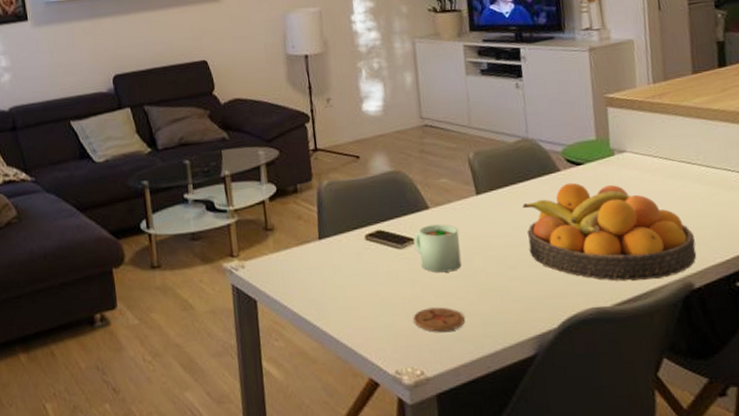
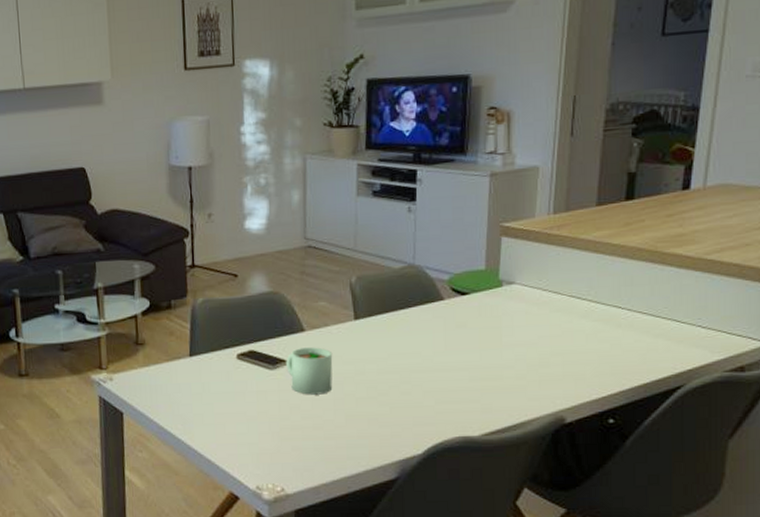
coaster: present [413,307,465,332] -> none [279,428,330,452]
fruit bowl: present [522,182,697,281] -> none [401,312,573,412]

